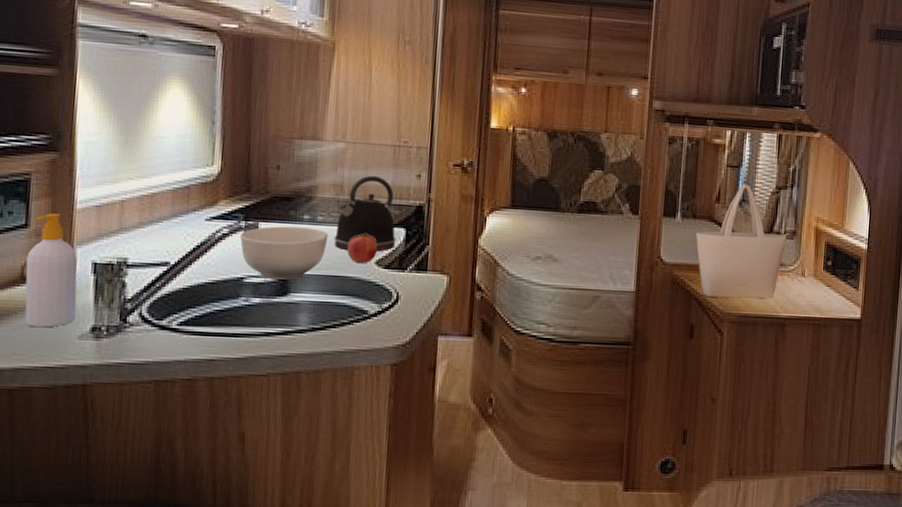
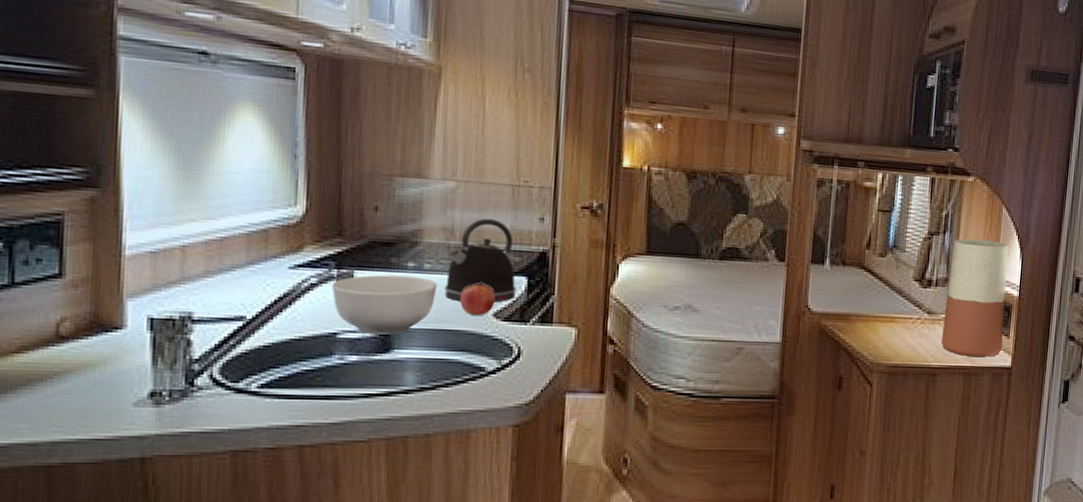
soap bottle: present [24,213,78,328] -> none [61,261,130,394]
shopping bag: present [696,183,790,299] -> none [845,229,942,348]
vase: none [790,192,857,309] -> present [941,238,1009,358]

